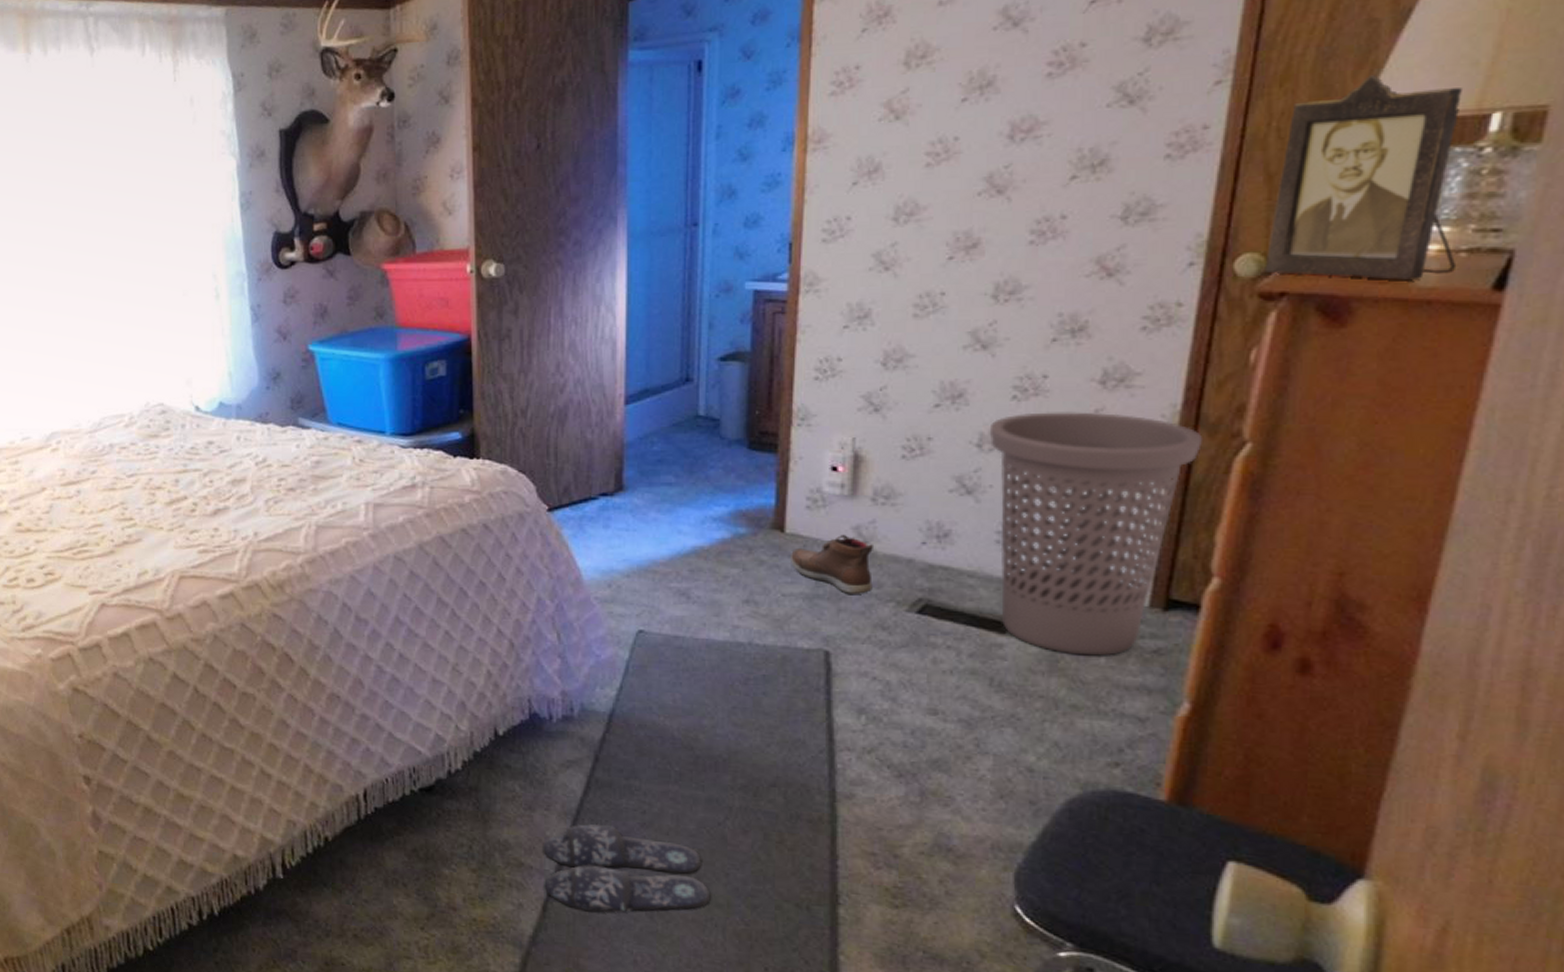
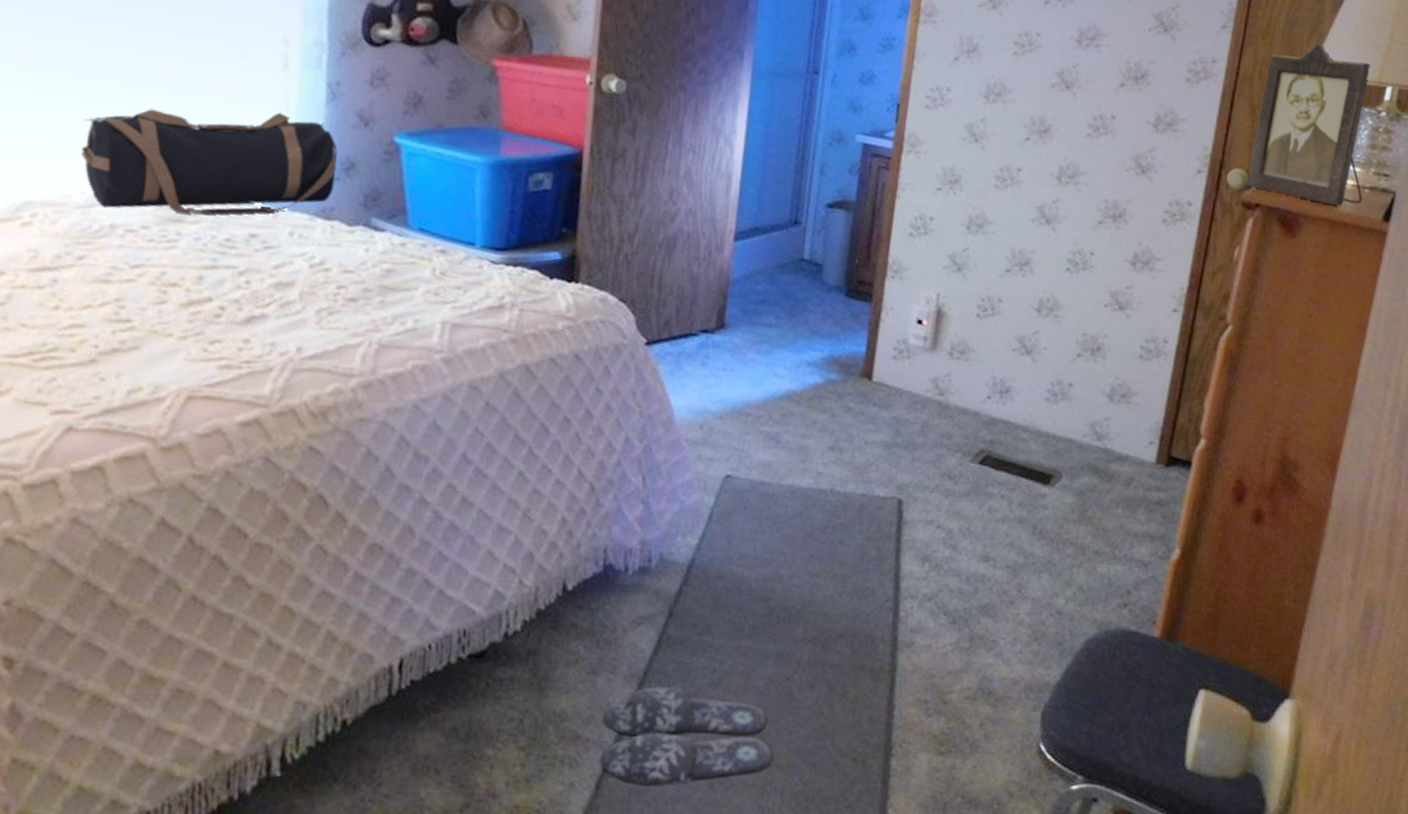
duffel bag: none [82,337,267,431] -> present [81,109,338,215]
boot: present [789,534,873,595] -> none [874,385,947,445]
laundry basket: present [989,412,1204,656] -> none [1046,284,1200,507]

